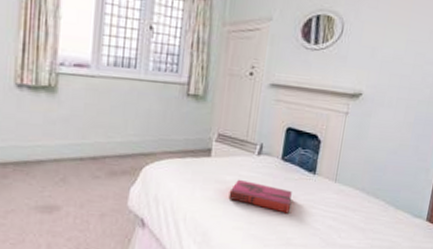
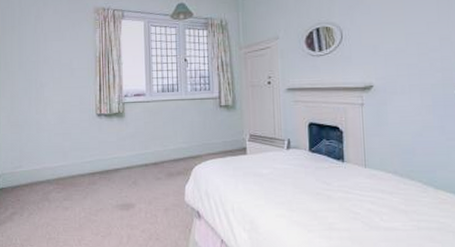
hardback book: present [228,179,292,213] -> none [267,171,326,200]

